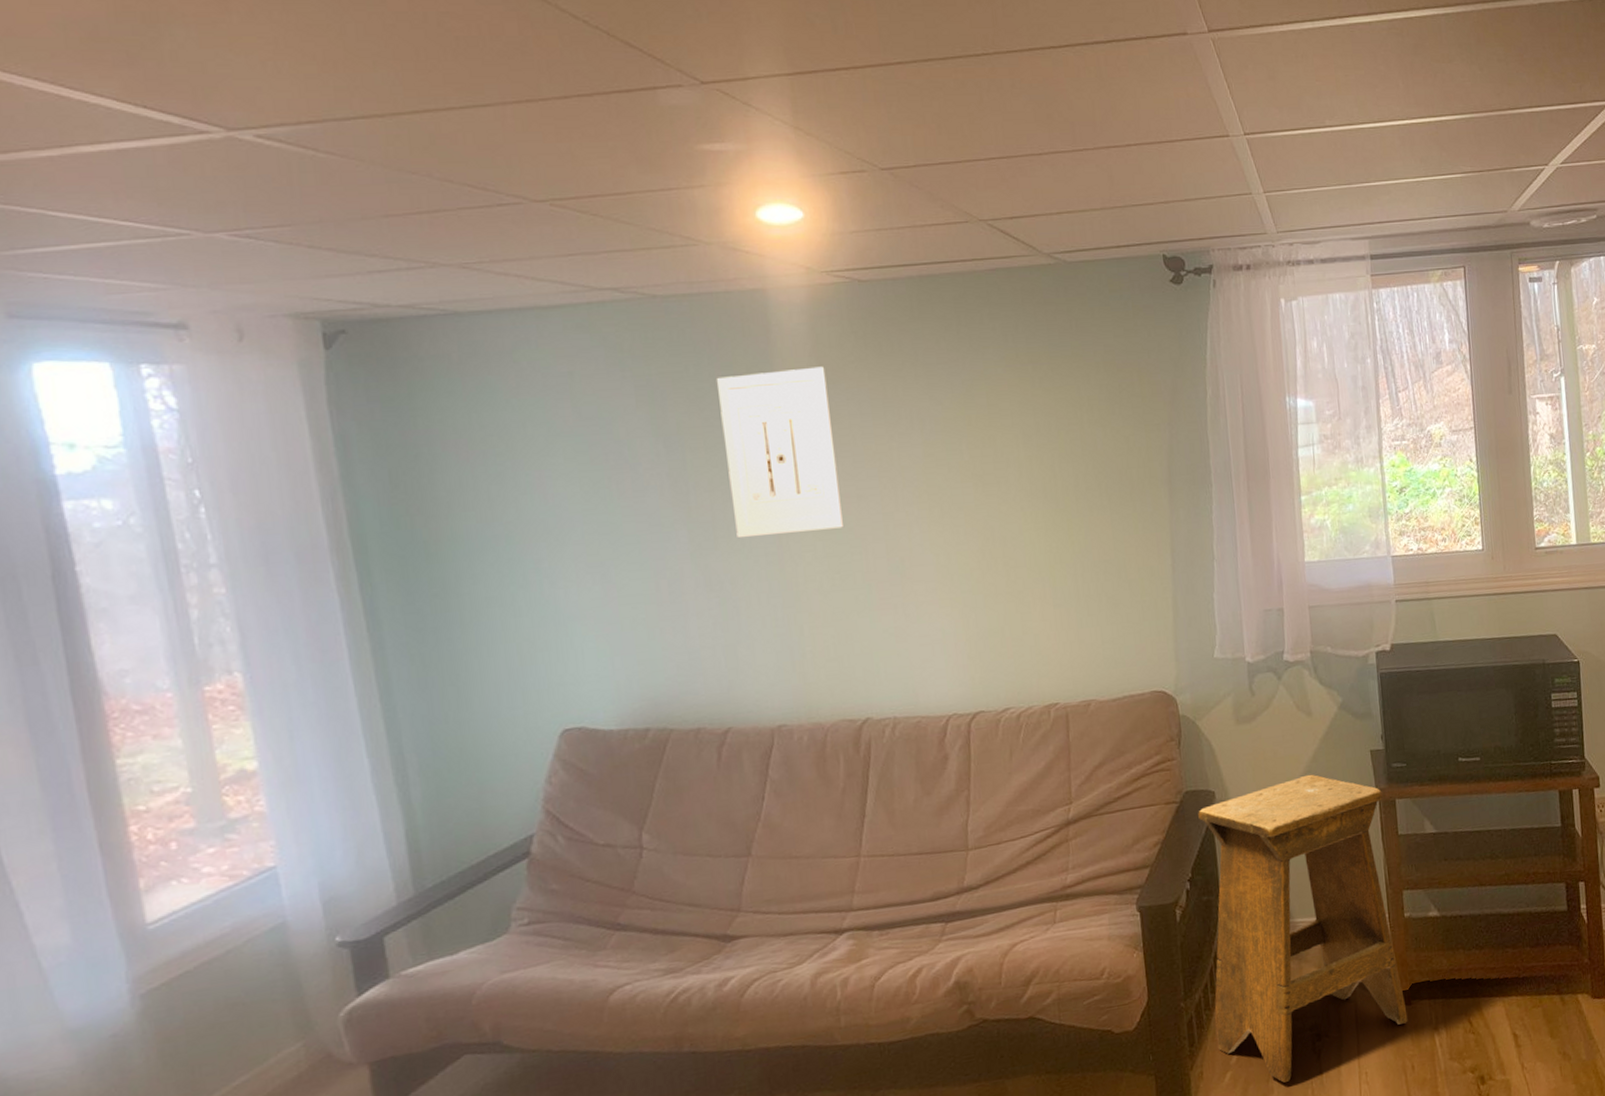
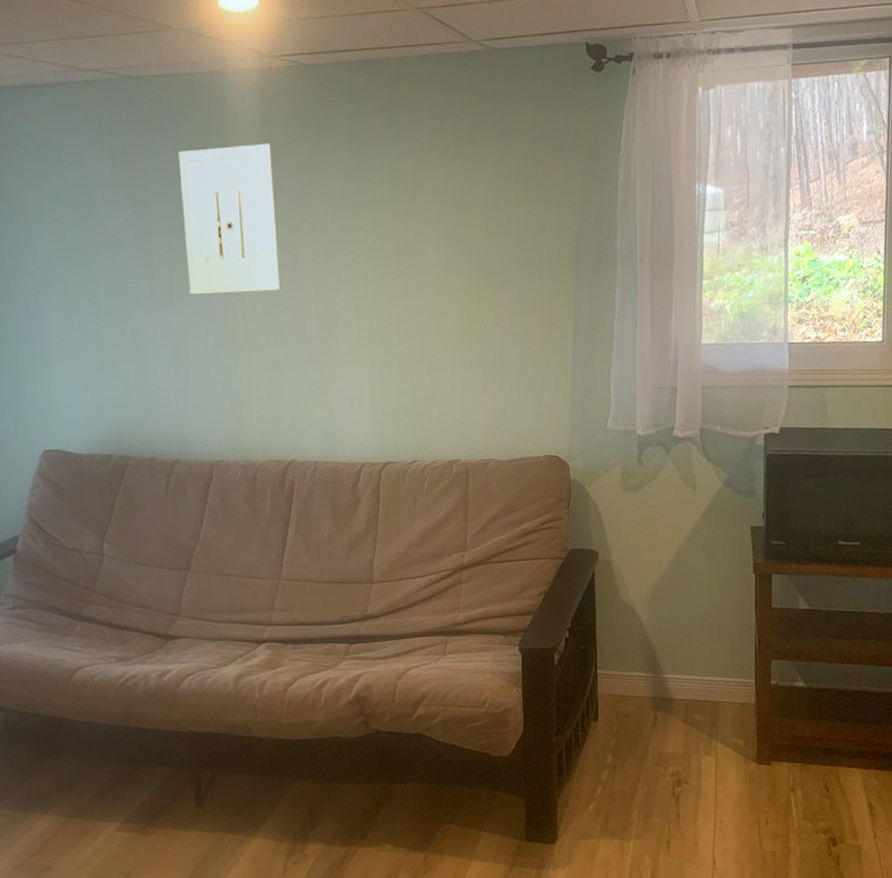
stool: present [1198,774,1408,1083] -> none [581,543,766,819]

